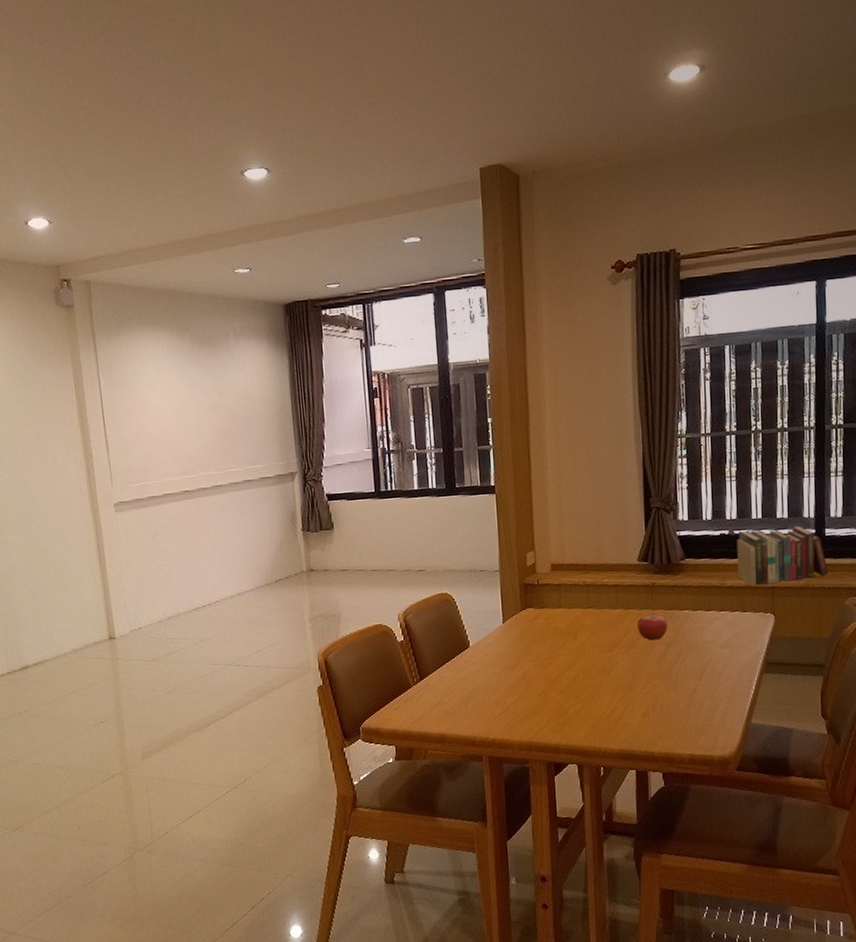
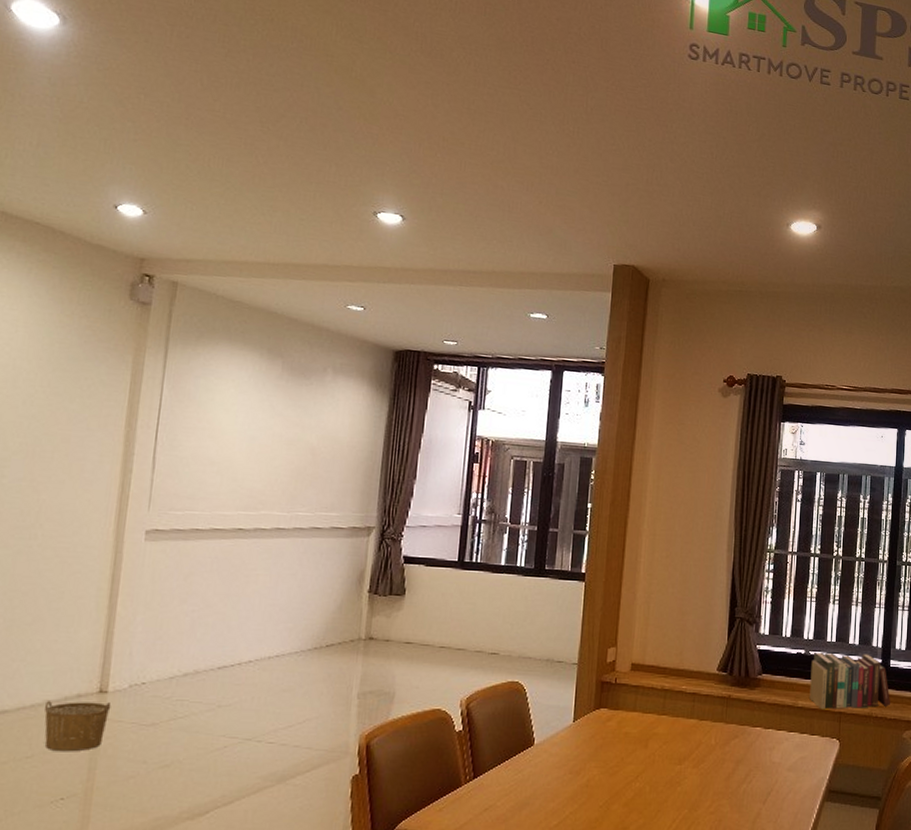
basket: none [73,646,121,687] -> present [44,701,112,752]
fruit: present [637,612,668,641] -> none [709,726,740,756]

